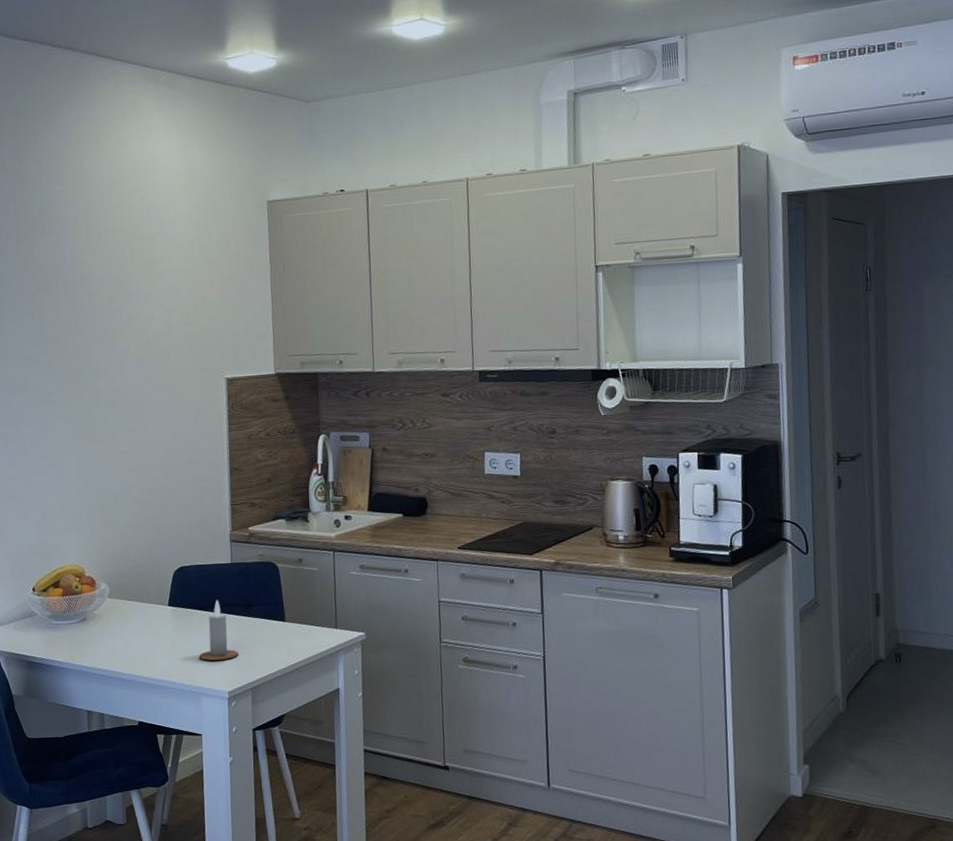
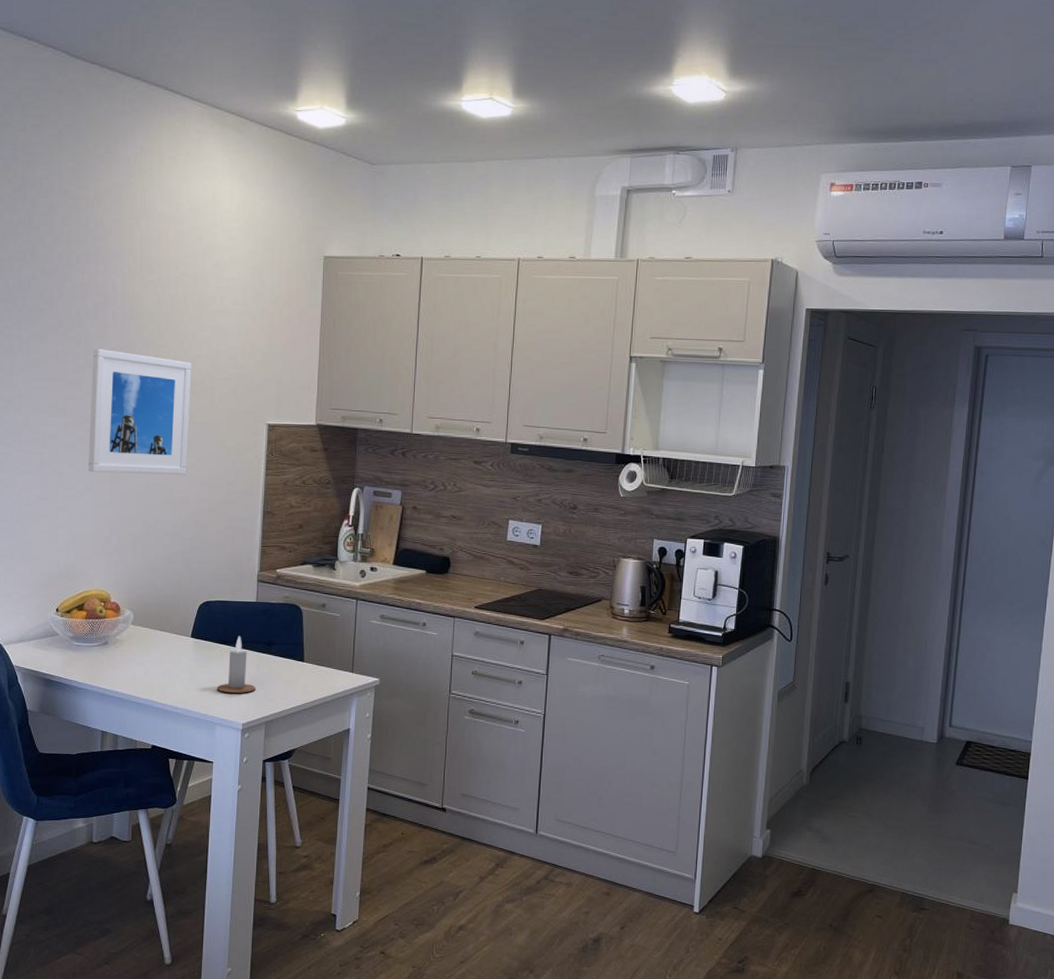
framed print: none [47,320,150,446] -> present [89,349,192,475]

